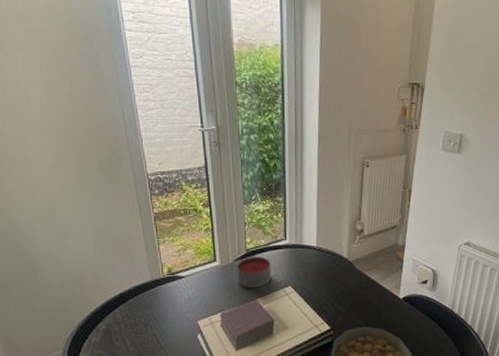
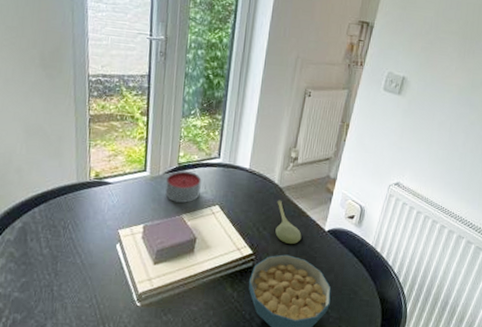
spoon: none [348,273,377,316] -> present [275,200,302,245]

